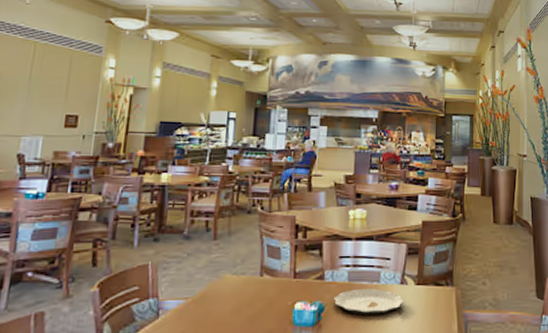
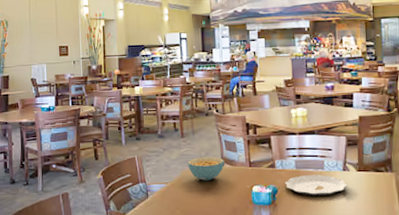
cereal bowl: none [217,264,264,296] -> present [187,156,224,181]

